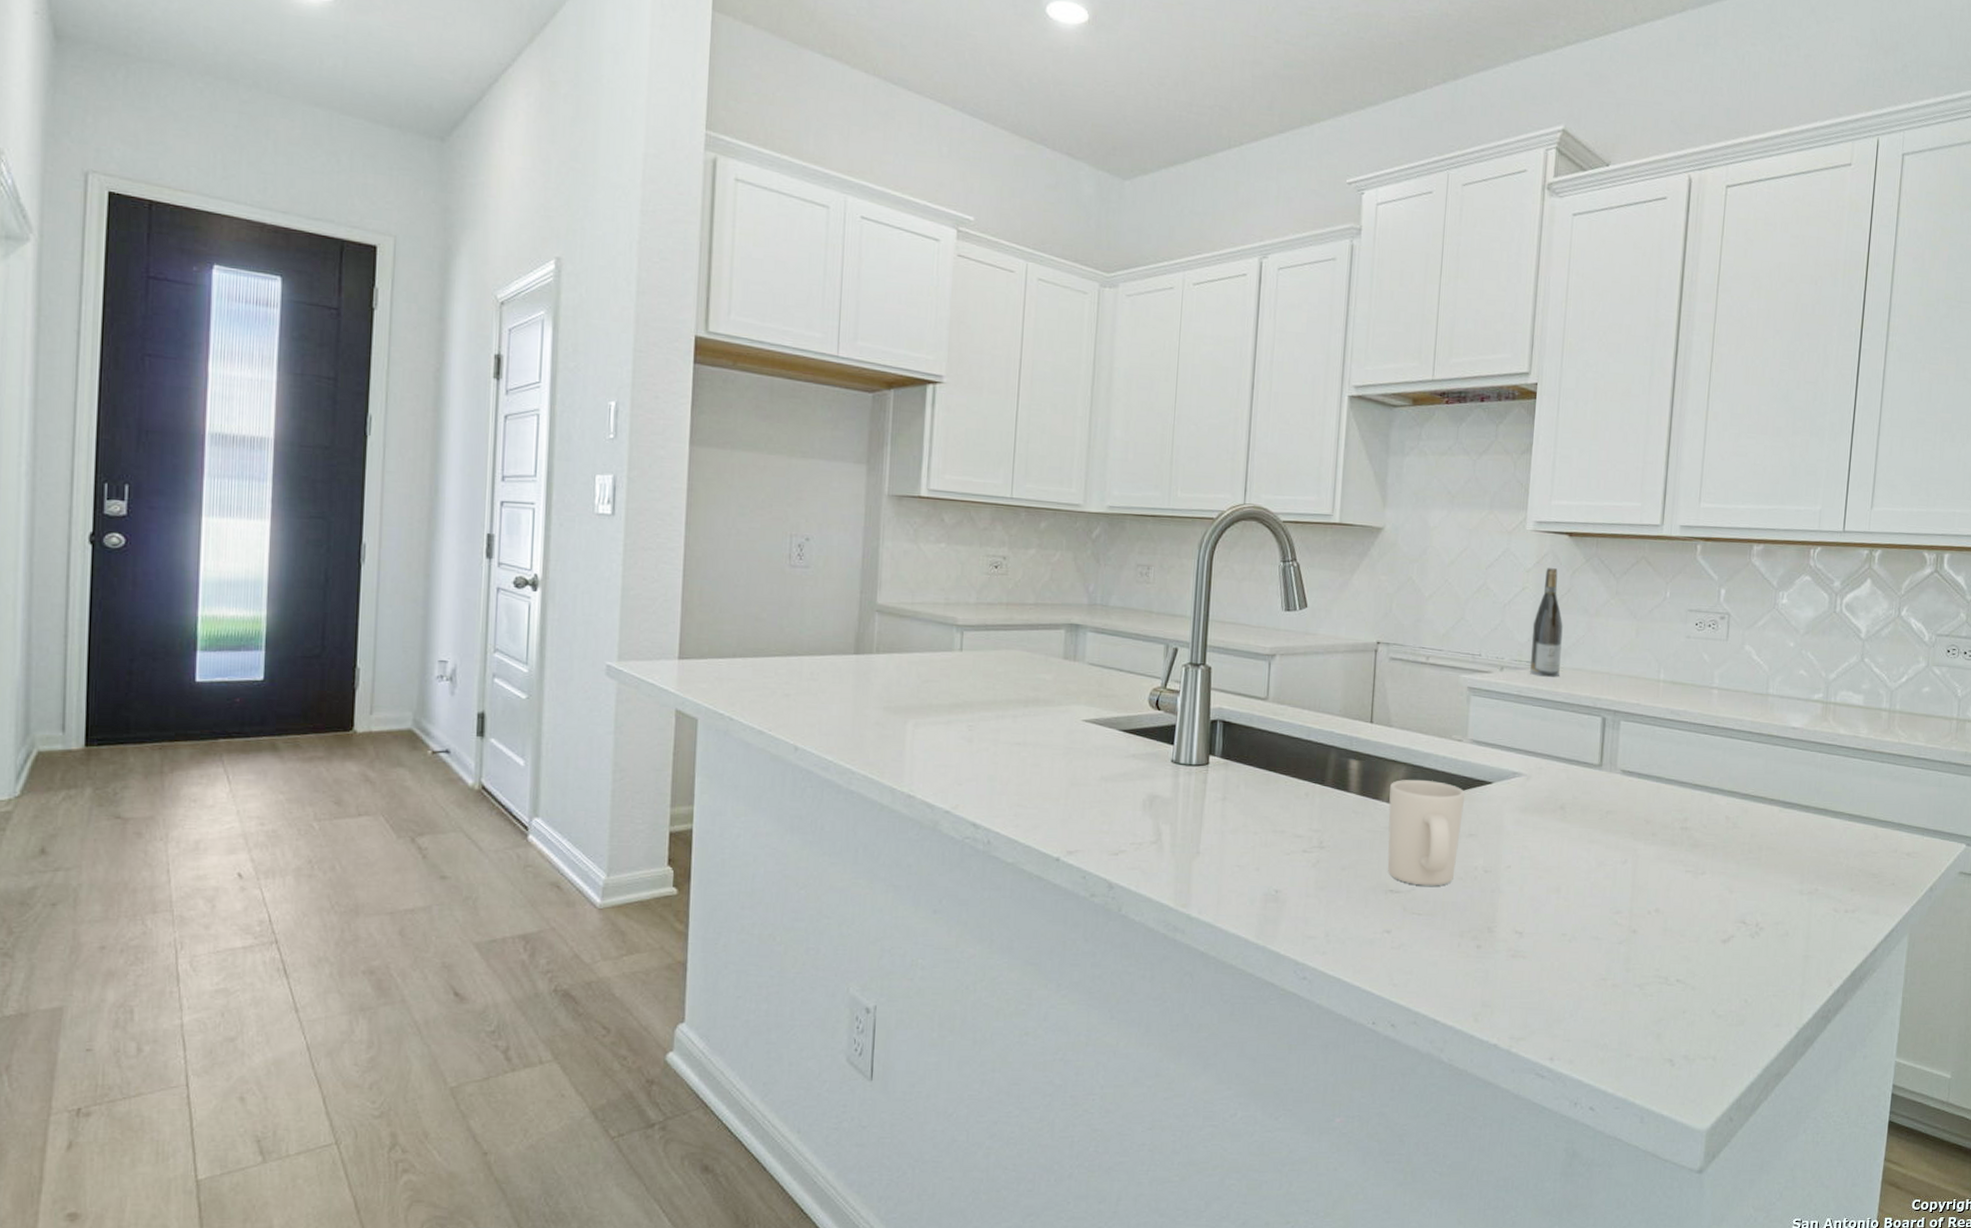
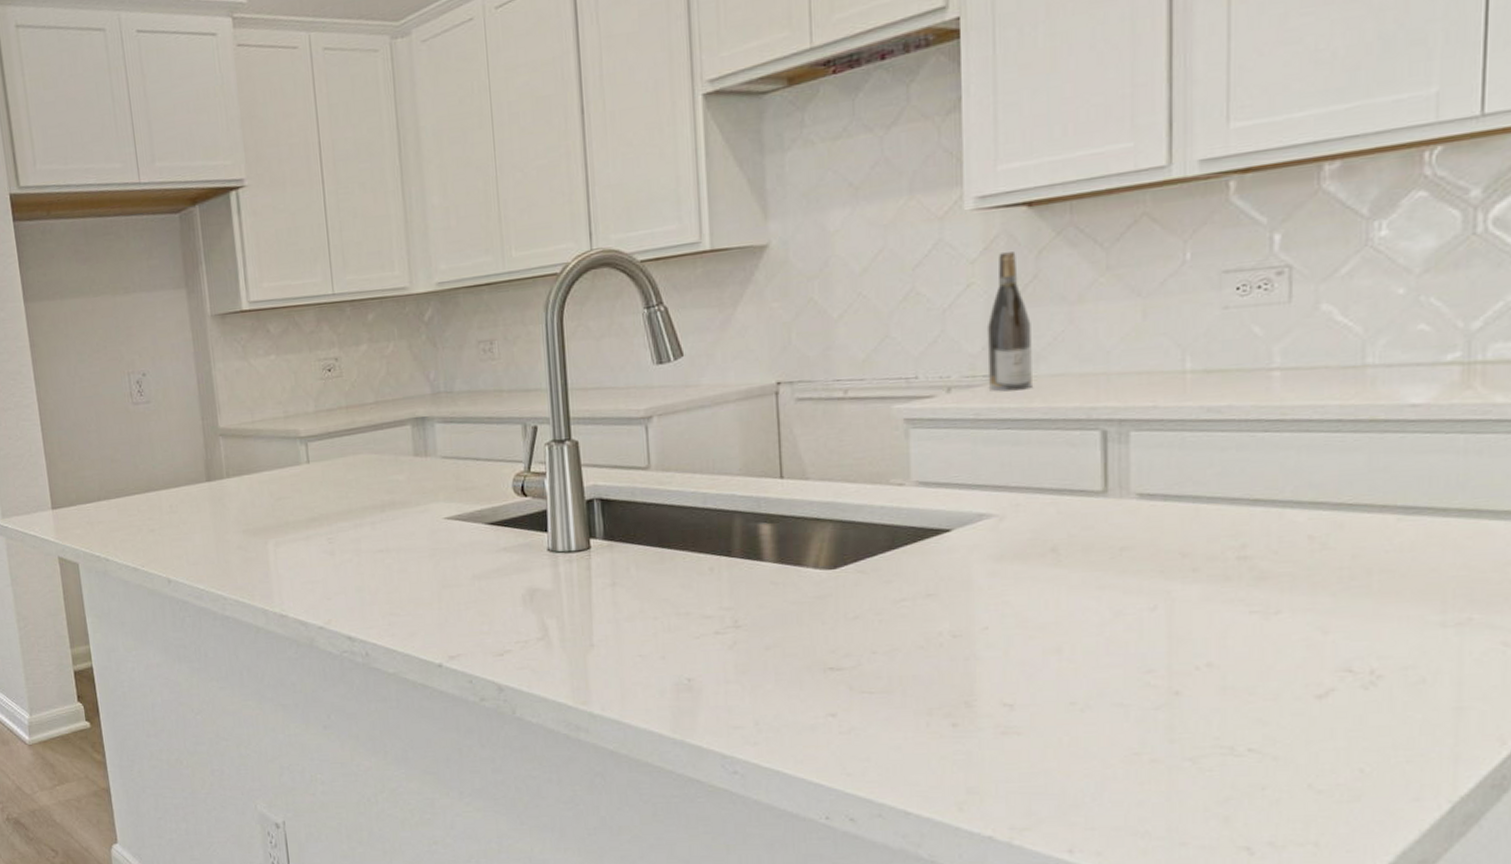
mug: present [1387,779,1466,886] -> none [814,536,916,660]

